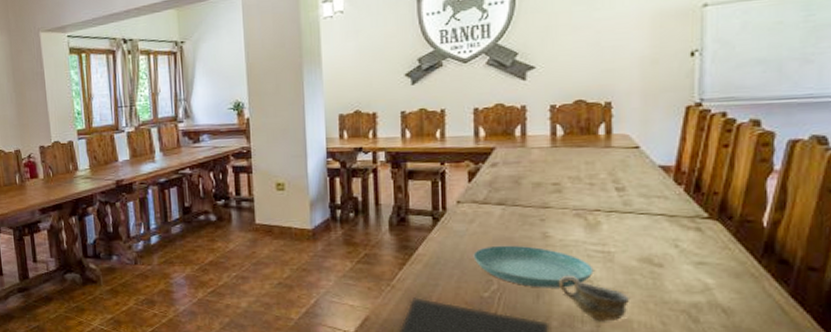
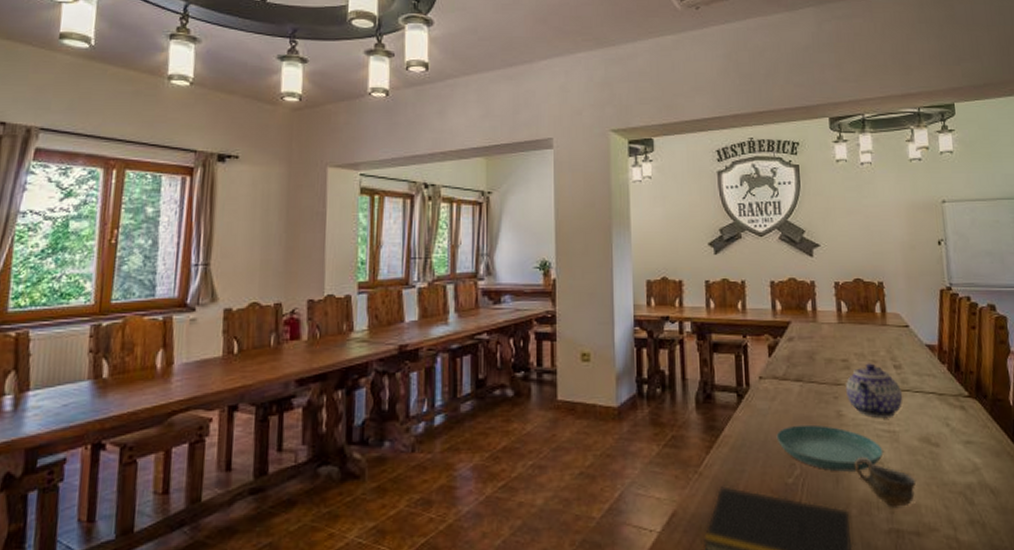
teapot: none [556,186,624,239] -> present [846,363,903,418]

